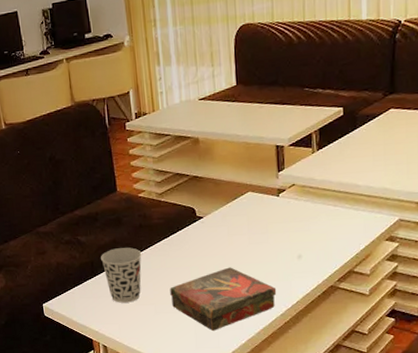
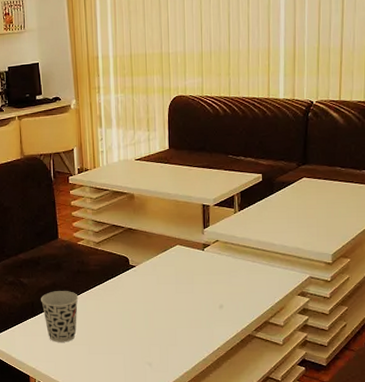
book: present [170,267,277,331] -> none [103,313,200,372]

